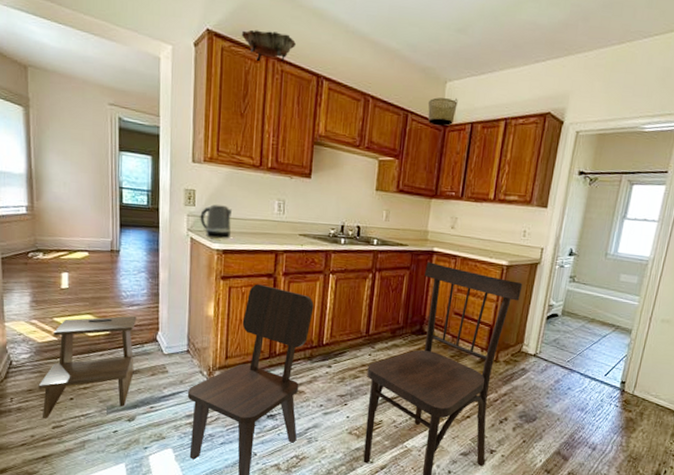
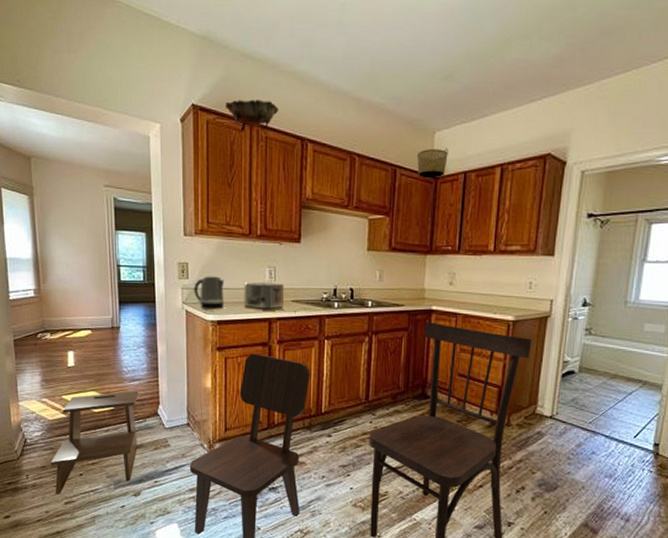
toaster: none [251,213,293,244] -> present [244,281,285,311]

